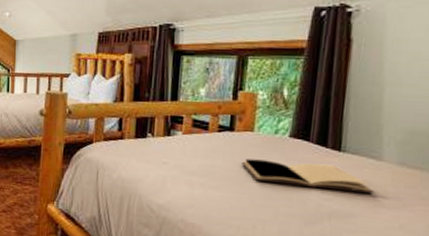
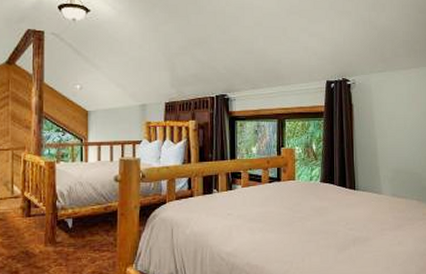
book: present [242,158,375,194] -> none [289,201,380,221]

